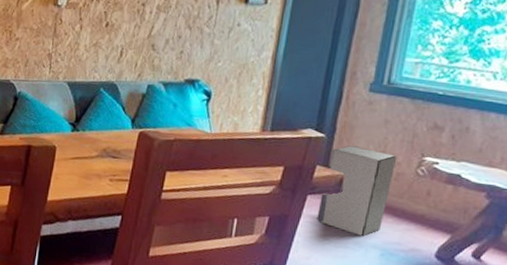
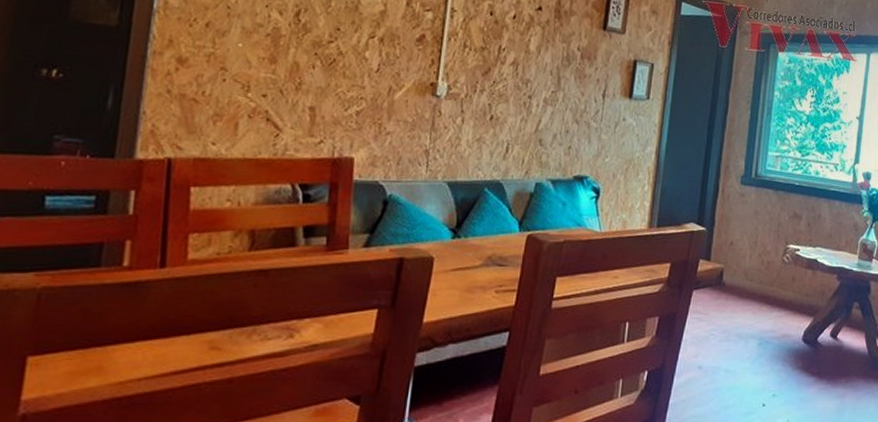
cardboard box: present [317,145,397,236] -> none [702,238,767,327]

